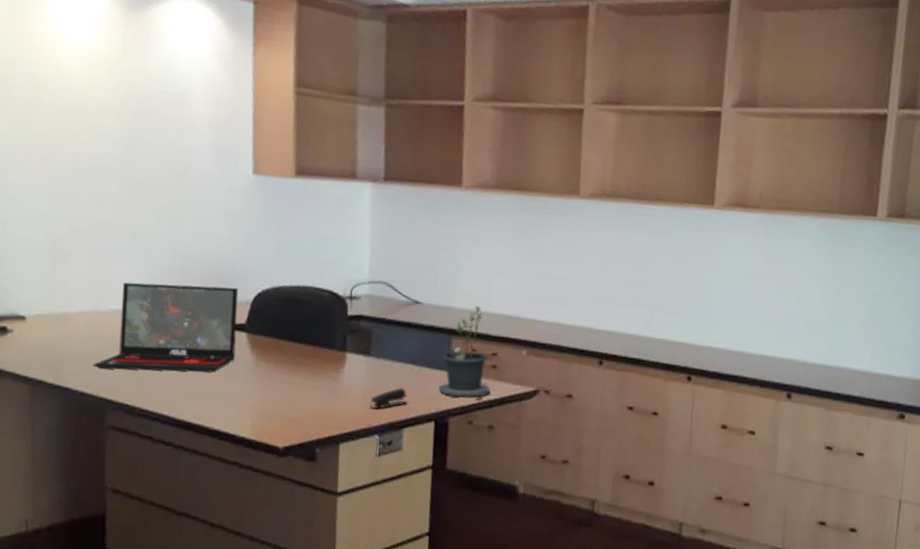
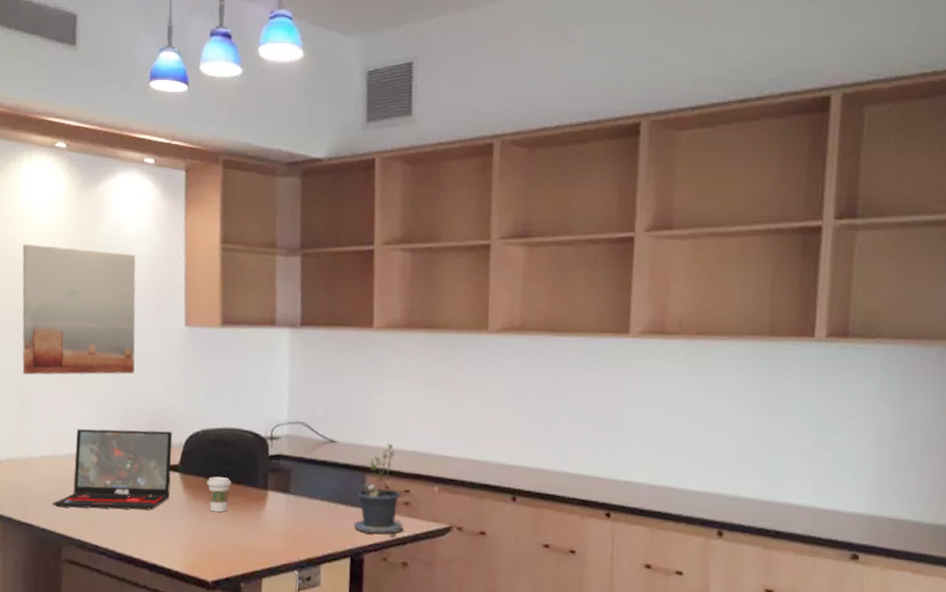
wall art: none [51,69,195,224] -> present [22,244,136,376]
coffee cup: none [277,337,306,375] -> present [206,476,232,513]
stapler: present [369,388,407,409] -> none [289,524,324,545]

